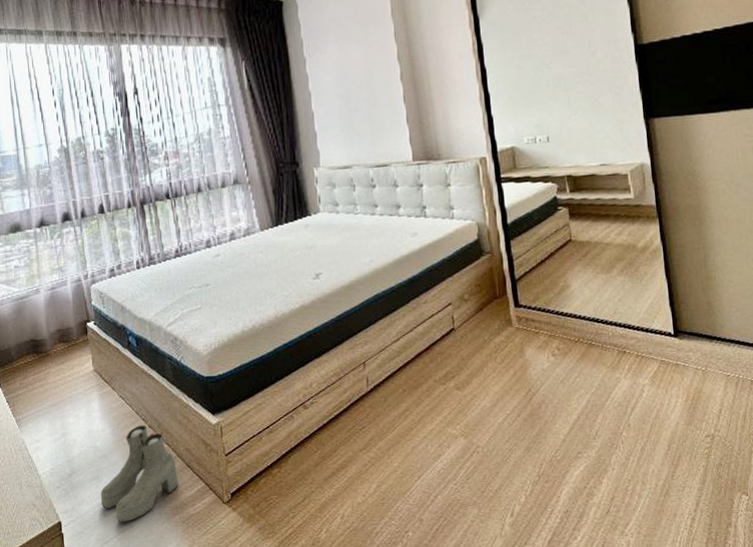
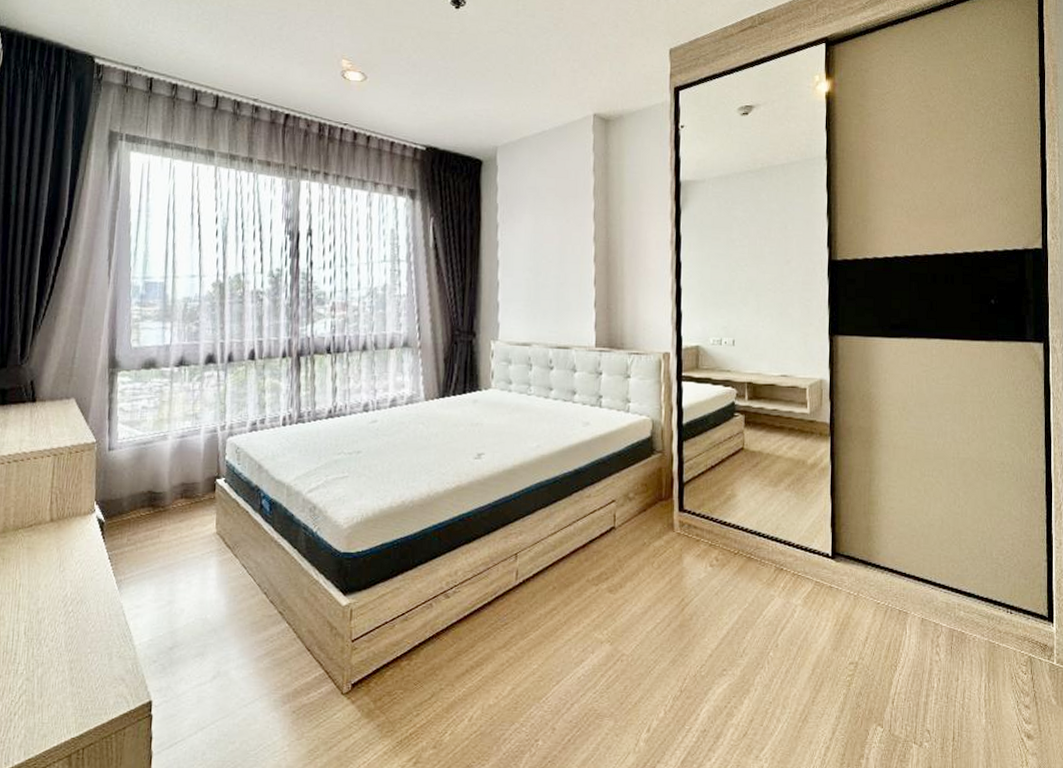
boots: present [101,425,179,523] -> none [203,600,295,708]

